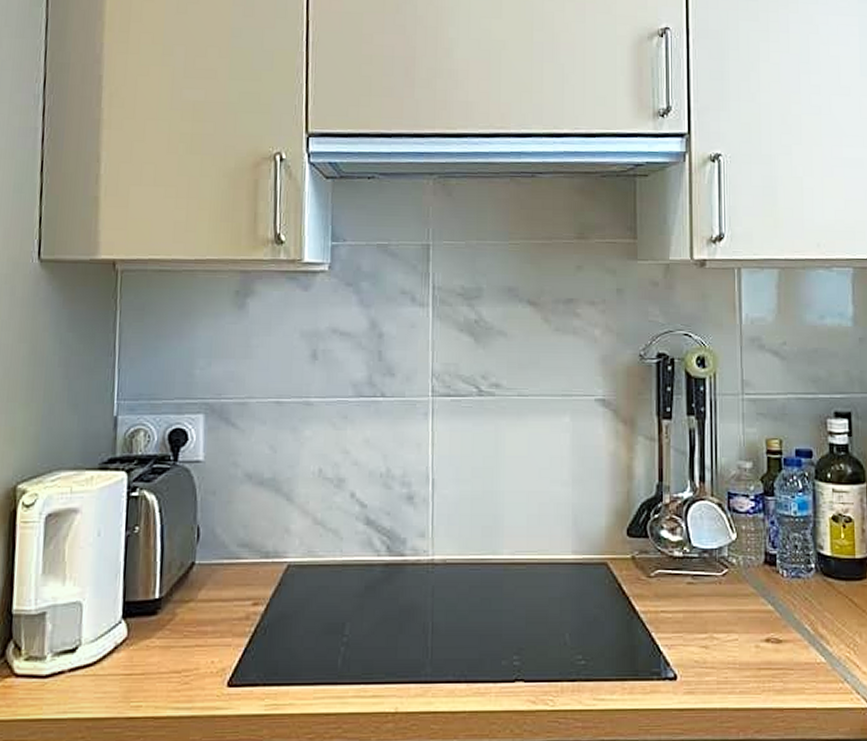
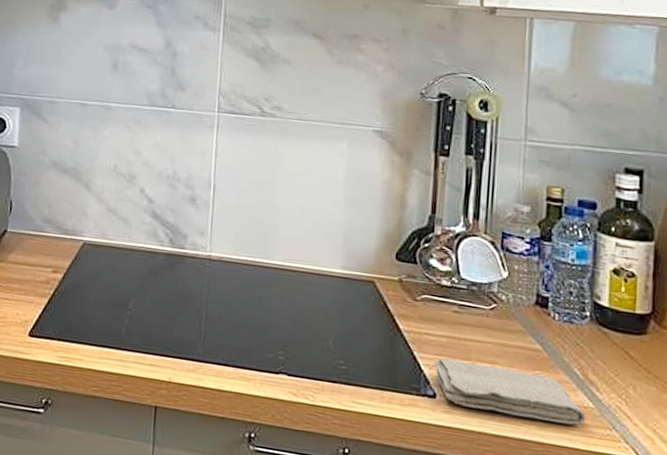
washcloth: none [672,635,820,685] -> present [433,358,586,425]

